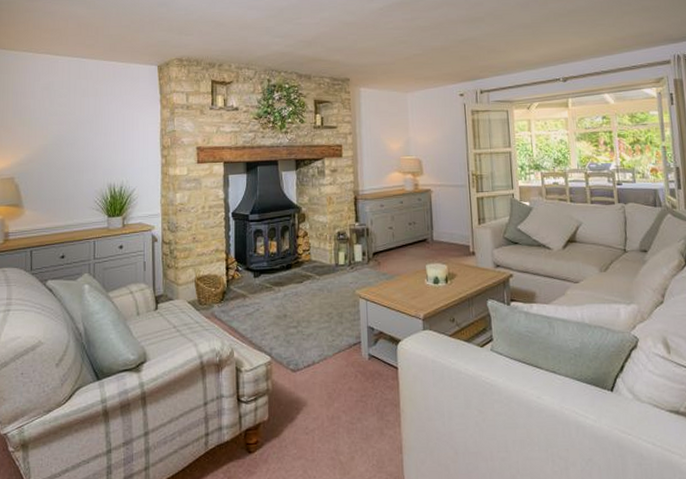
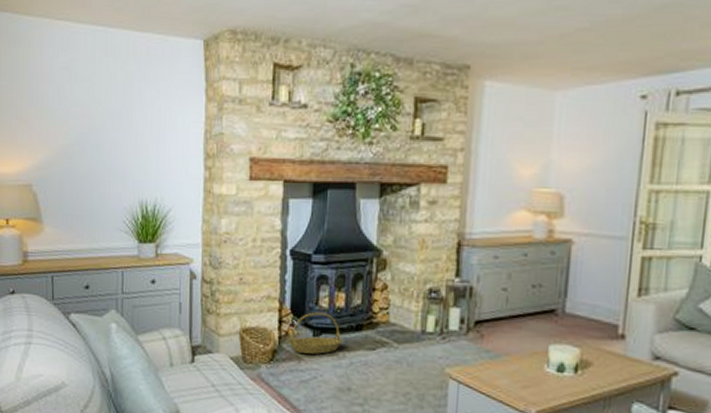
basket: none [235,258,277,292] -> present [289,312,342,354]

